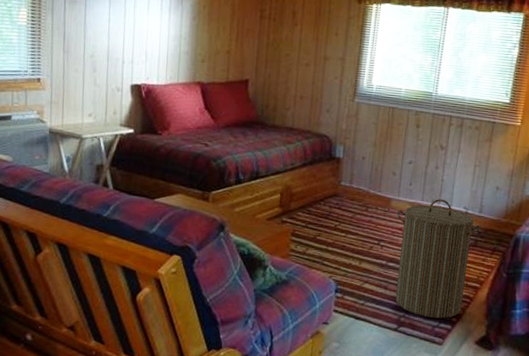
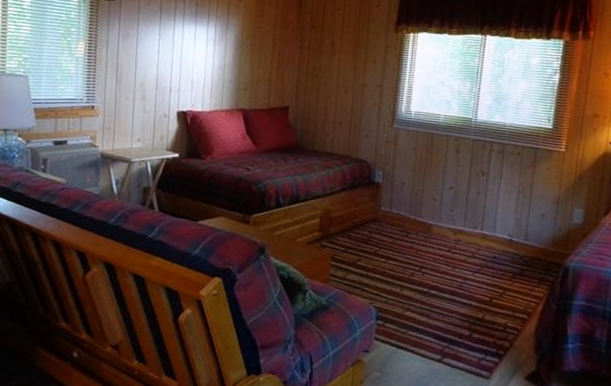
laundry hamper: present [395,199,481,319] -> none [438,225,527,351]

